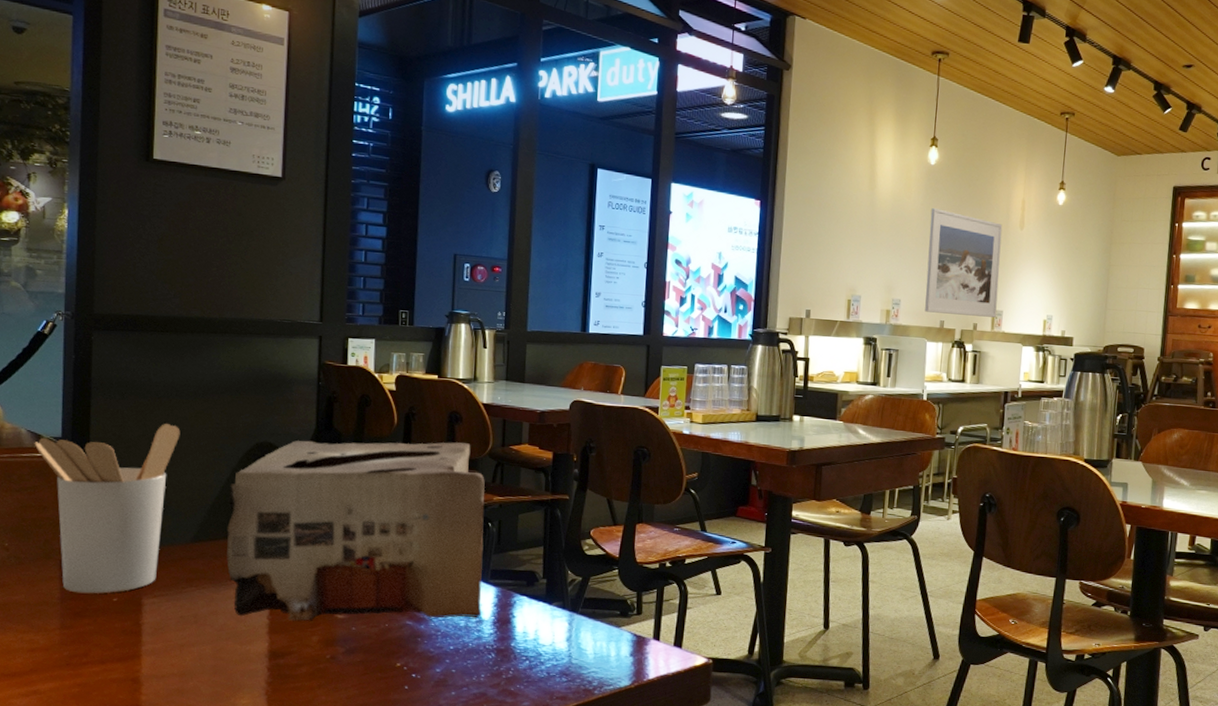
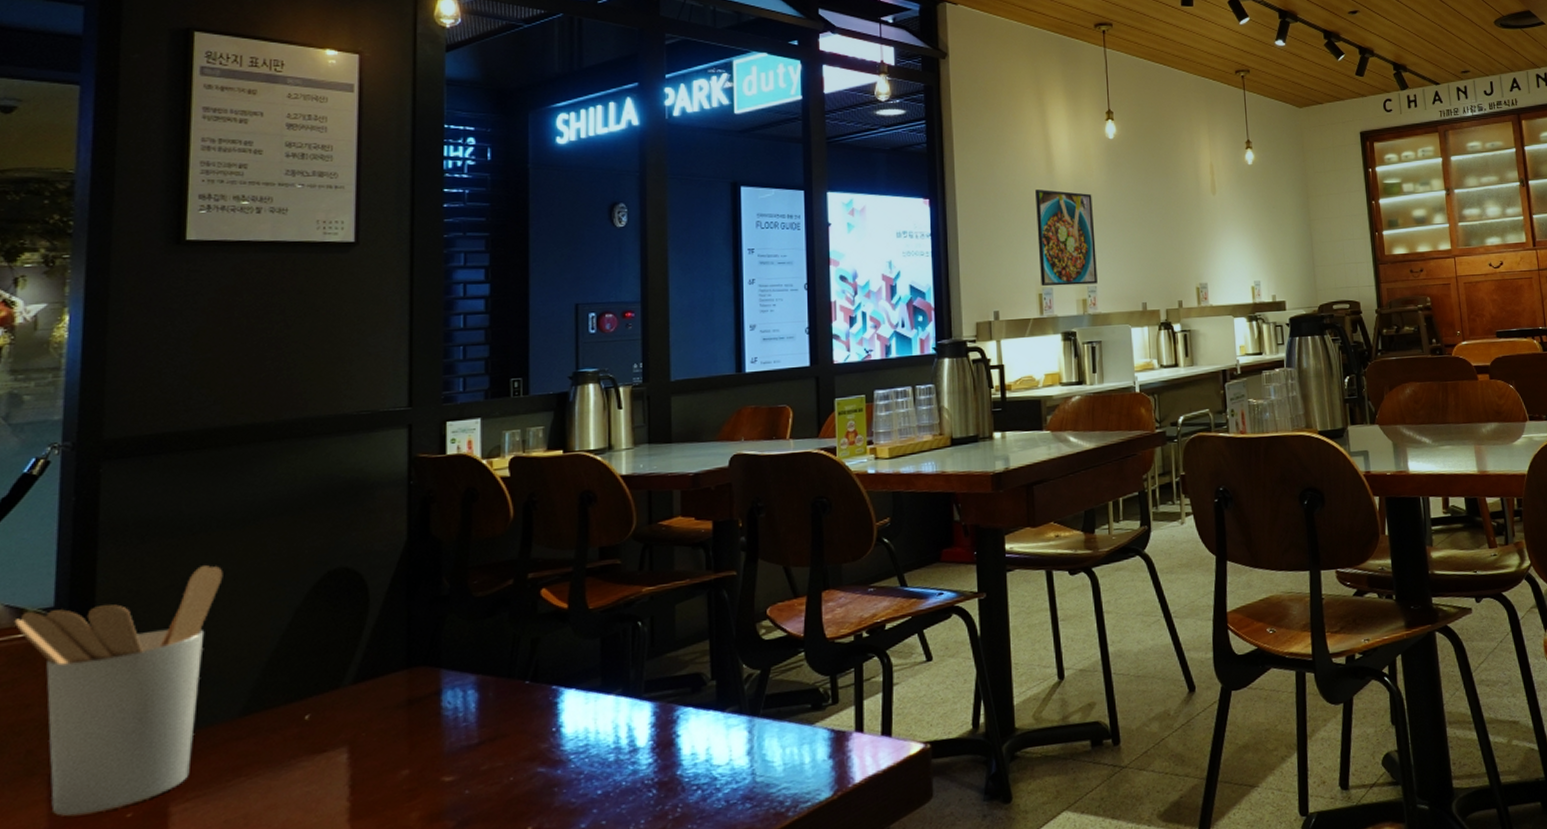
tissue box: present [227,440,485,622] -> none [289,527,636,805]
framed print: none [851,204,908,298] -> present [1035,189,1098,287]
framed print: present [925,207,1003,318] -> none [1116,183,1201,296]

